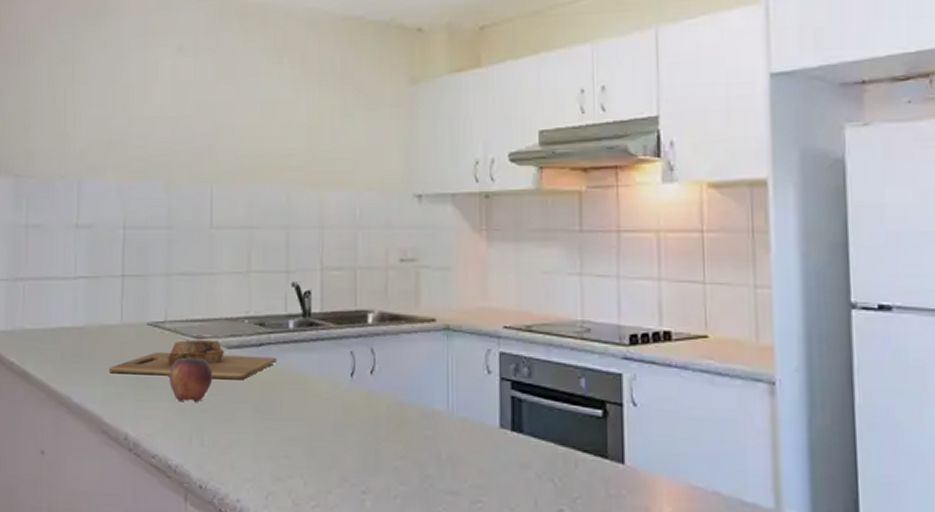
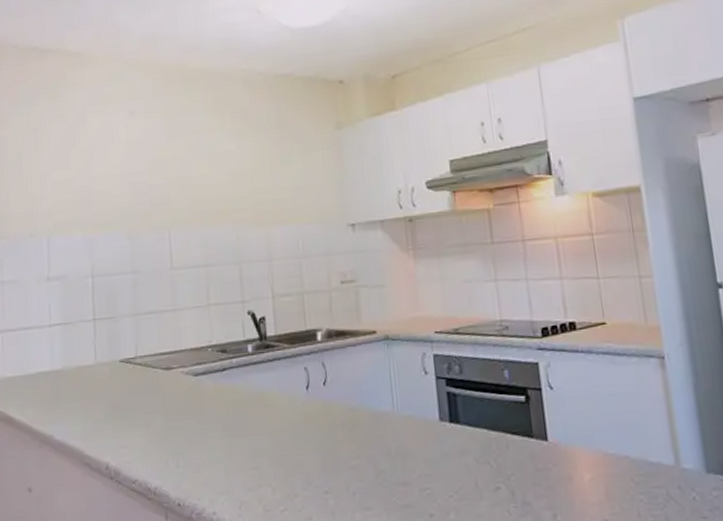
cutting board: present [109,339,277,380] -> none [87,369,240,409]
fruit: present [169,355,213,402] -> none [143,386,183,428]

